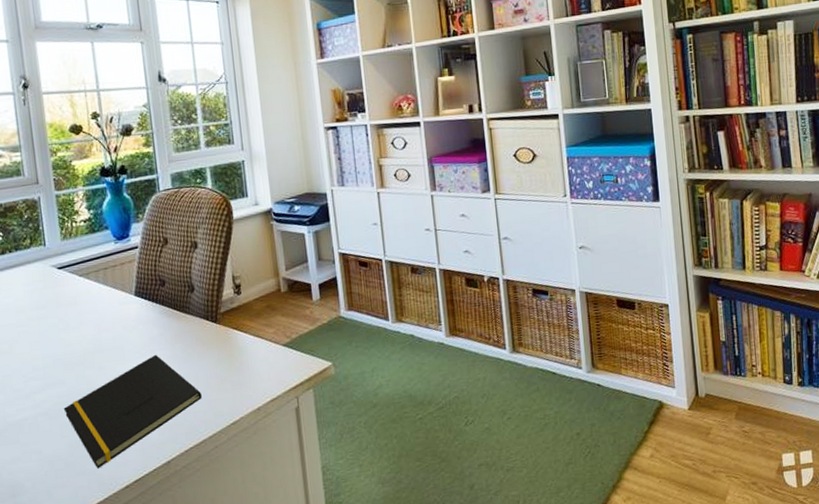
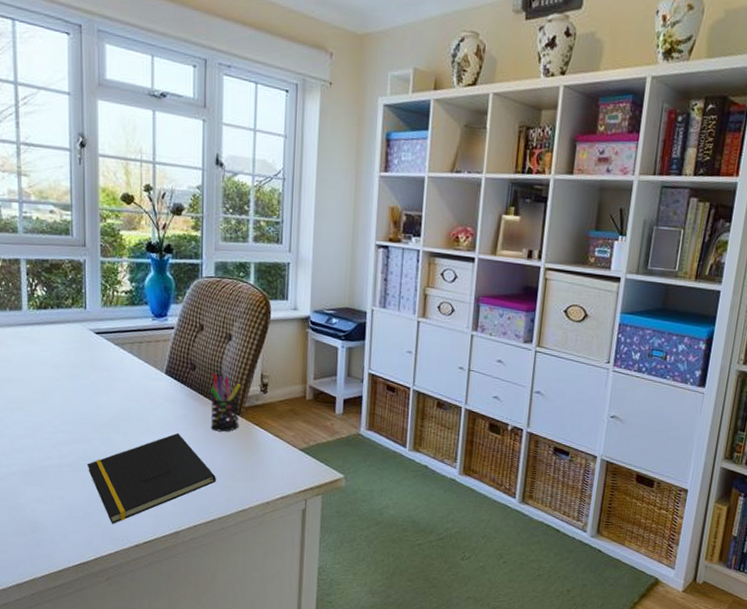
pen holder: none [182,284,218,344] -> present [210,373,241,432]

